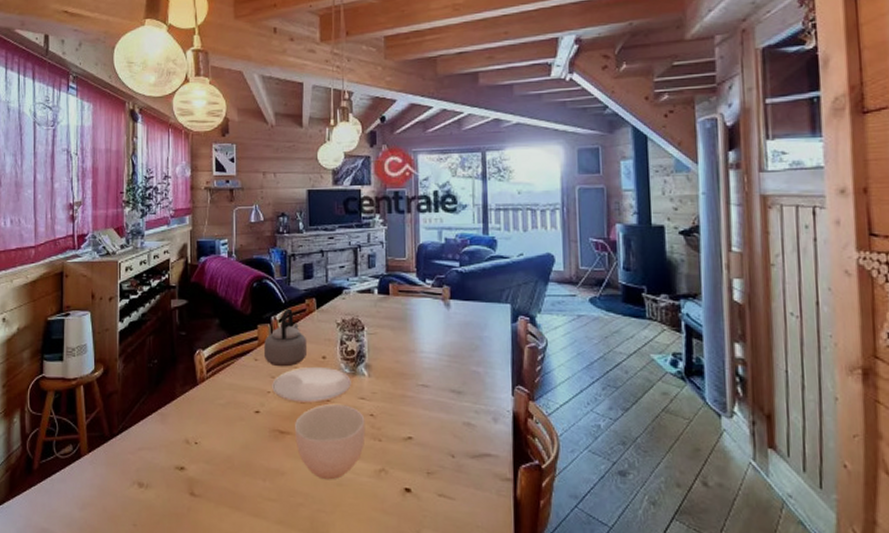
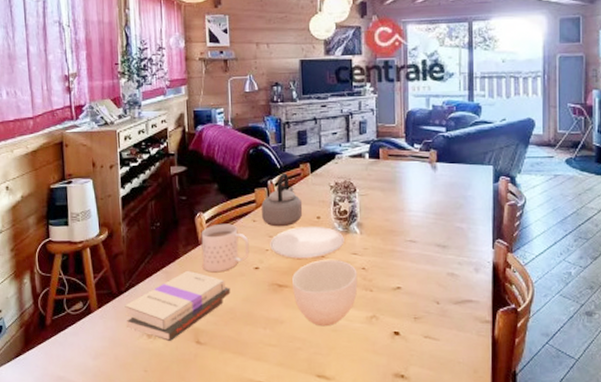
books: none [116,412,229,491] -> present [124,270,231,341]
mug: none [200,362,250,416] -> present [201,223,250,273]

